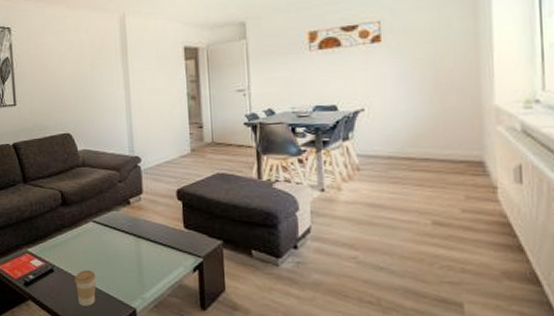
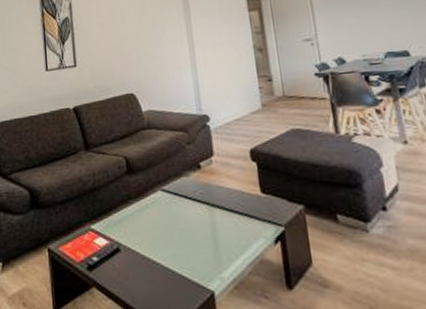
coffee cup: present [74,270,96,306] -> none [143,248,168,291]

